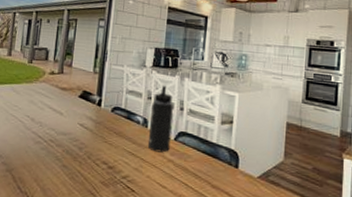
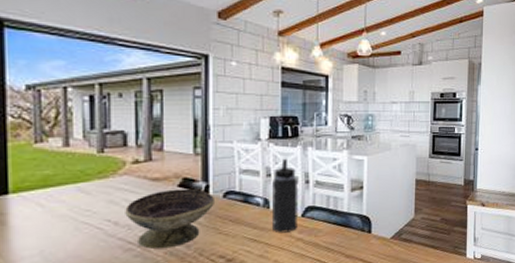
decorative bowl: none [39,98,106,147] -> present [125,188,216,249]

